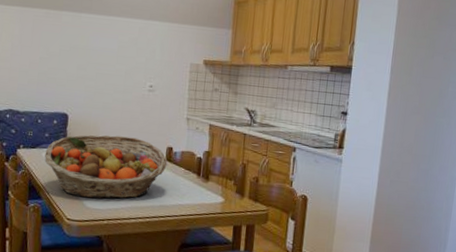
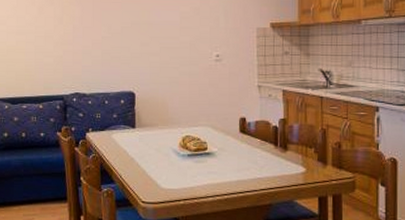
fruit basket: present [44,135,168,199] -> none [114,110,242,179]

